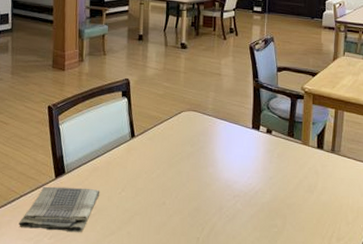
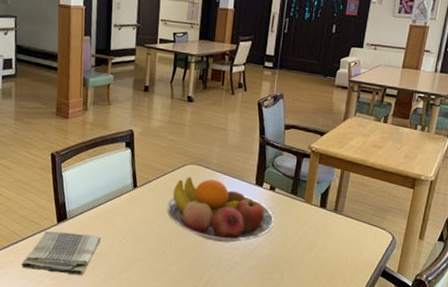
fruit bowl: none [165,123,273,189] -> present [167,177,275,243]

